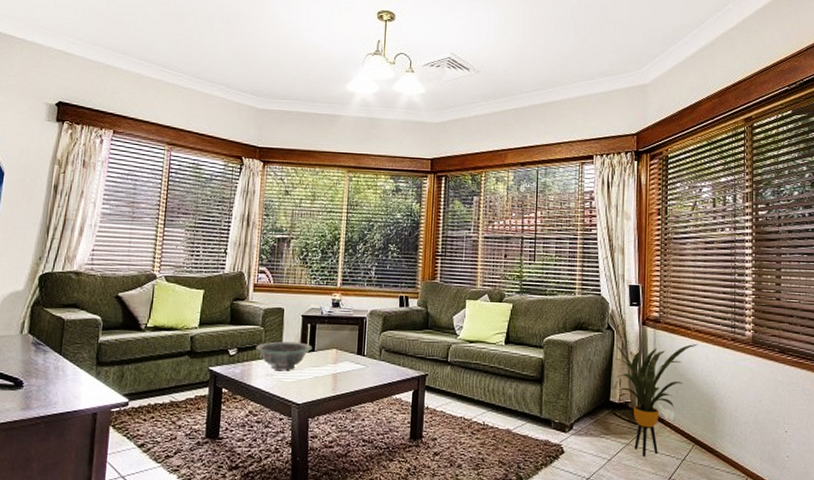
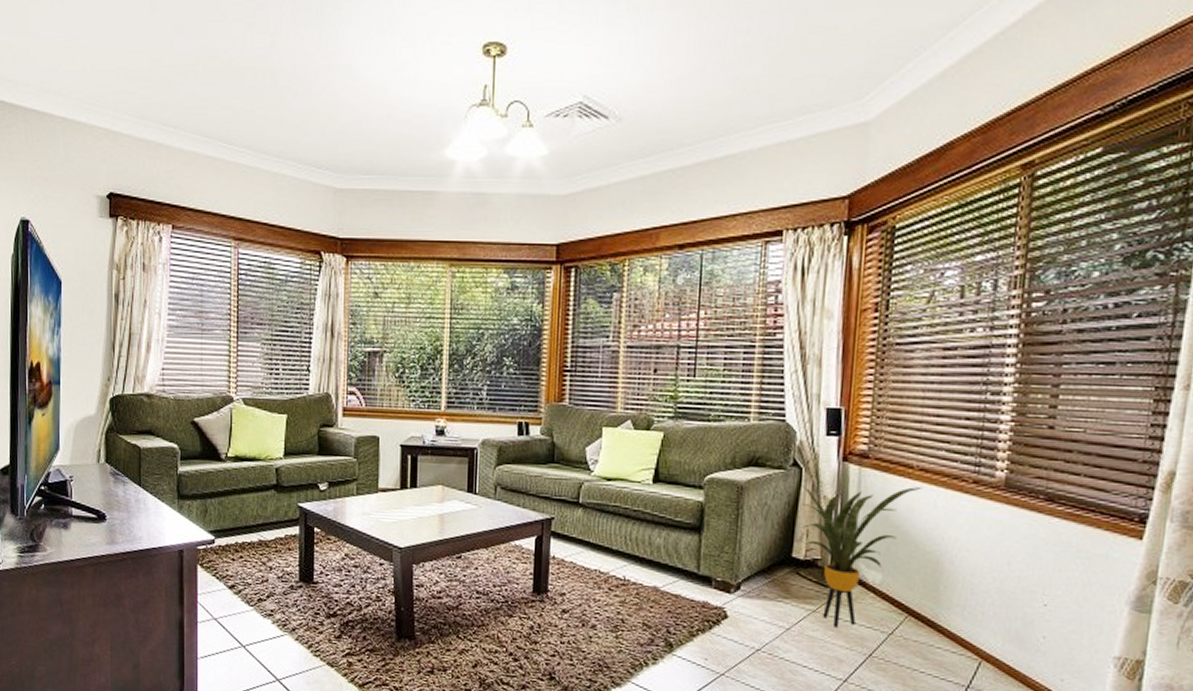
decorative bowl: present [256,341,313,371] -> none [349,475,414,510]

